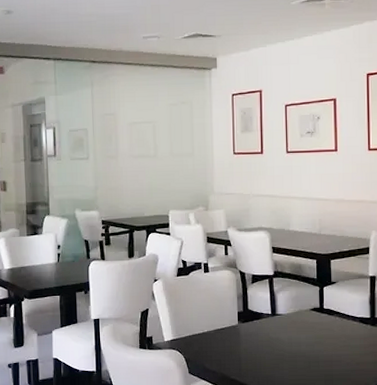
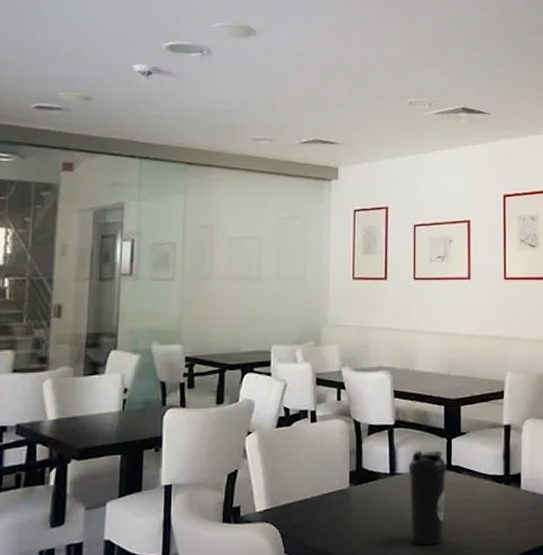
water bottle: none [287,295,320,372] -> present [408,449,446,546]

